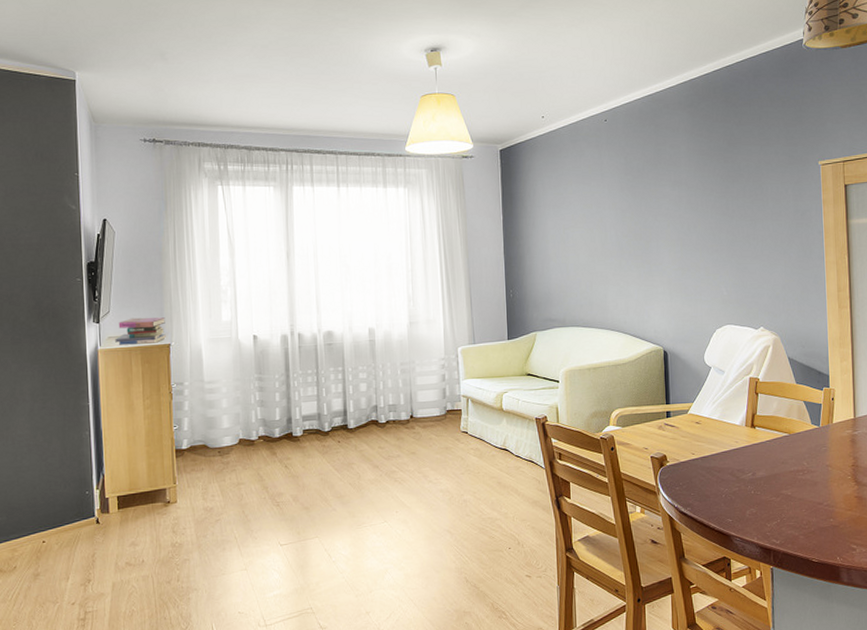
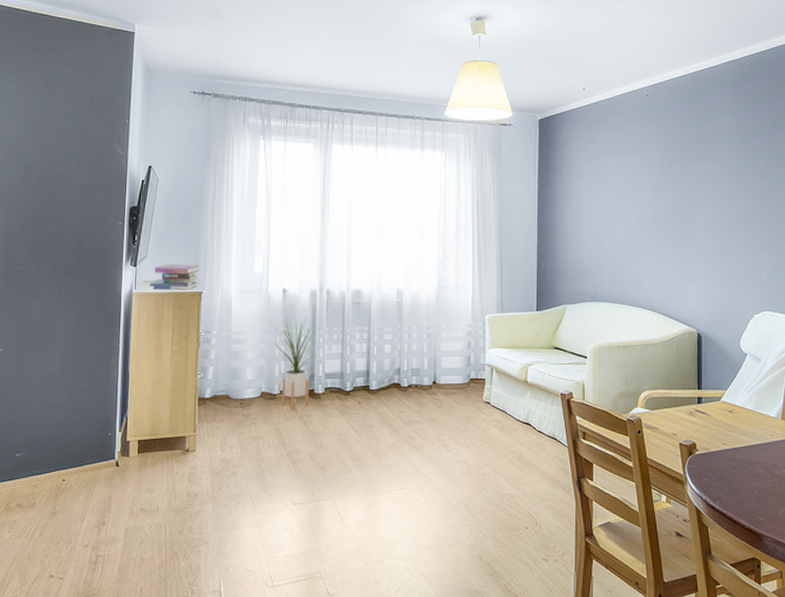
house plant: none [248,362,294,454] -> present [274,317,320,410]

